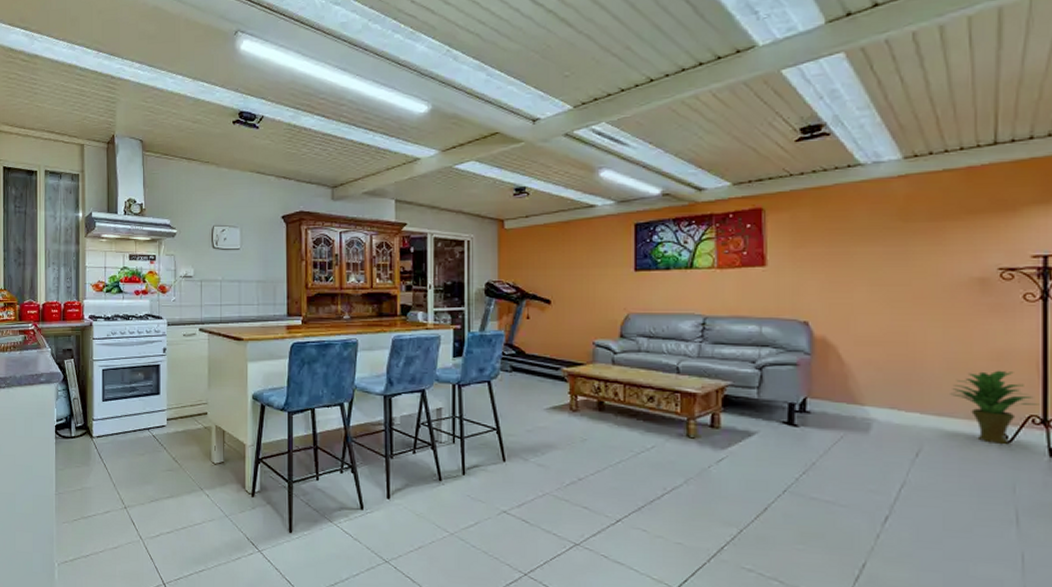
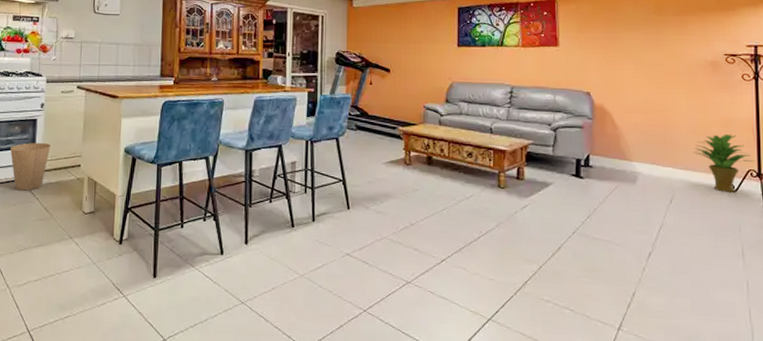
trash can: none [134,390,175,440] -> present [10,143,50,191]

